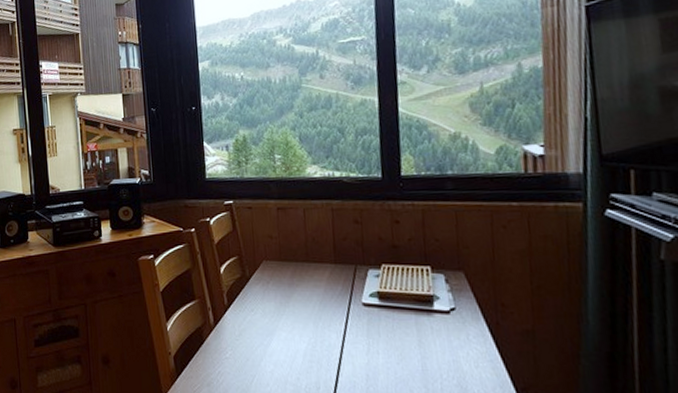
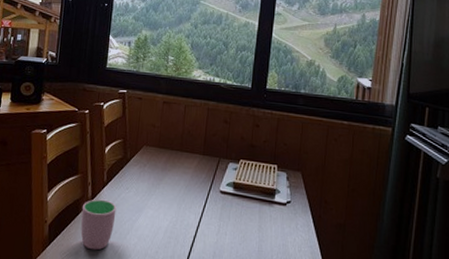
cup: none [206,324,245,381] -> present [80,199,117,251]

